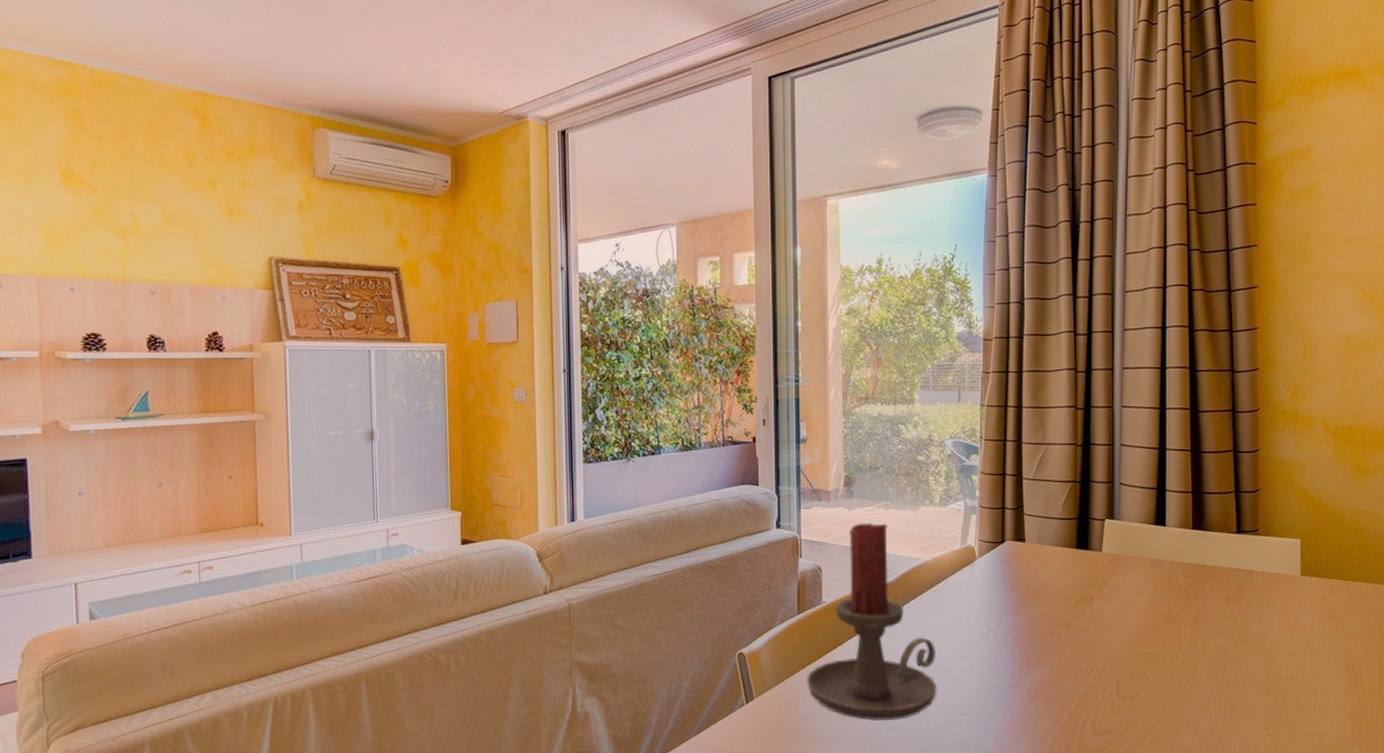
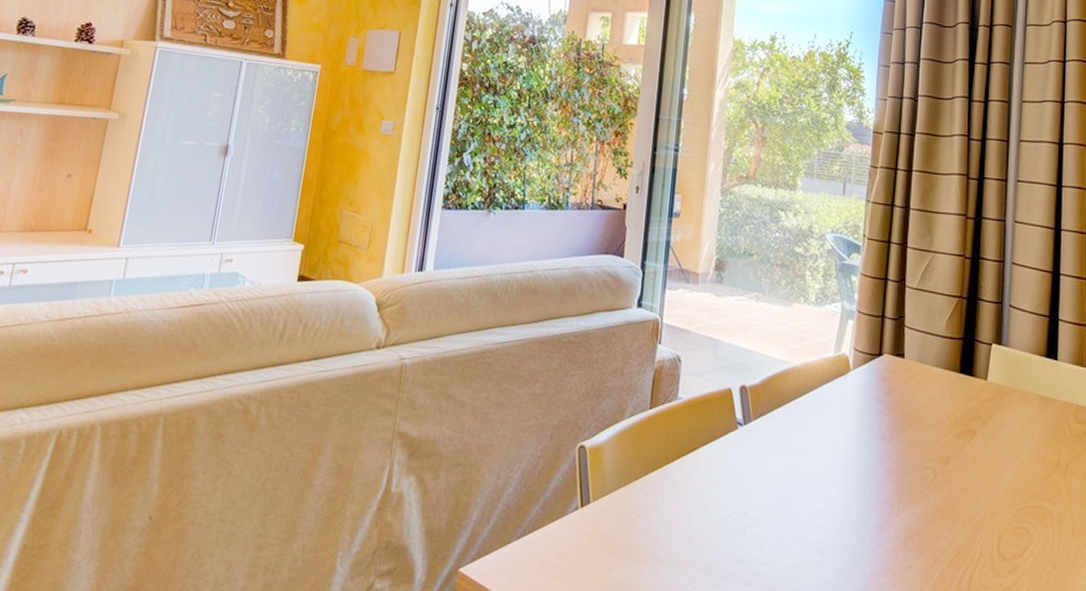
candle holder: present [806,522,937,721] -> none [650,313,798,550]

